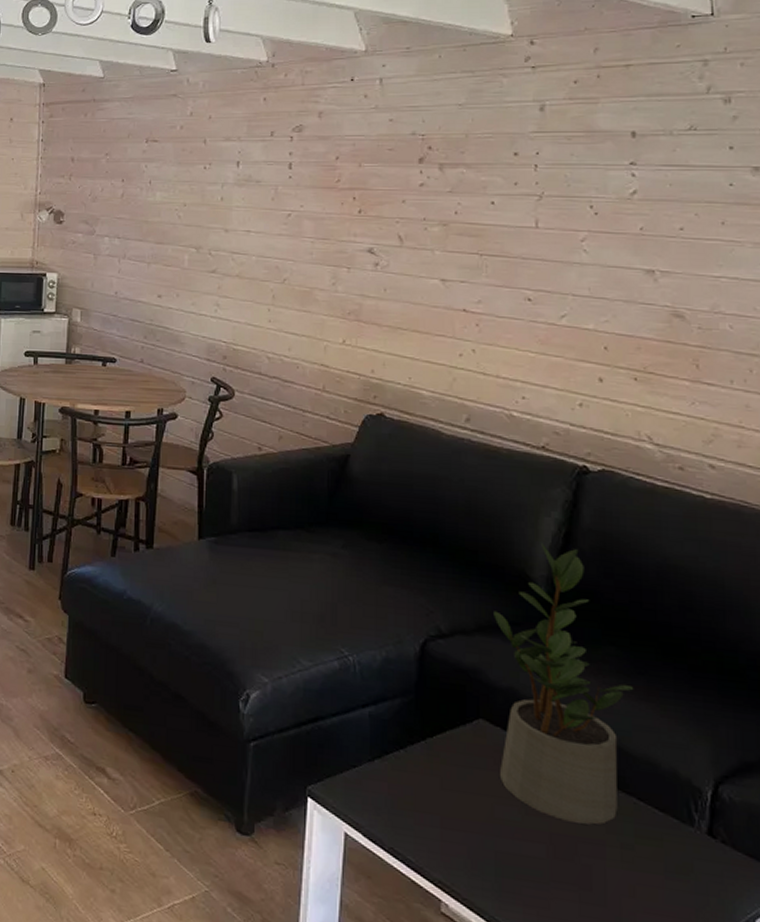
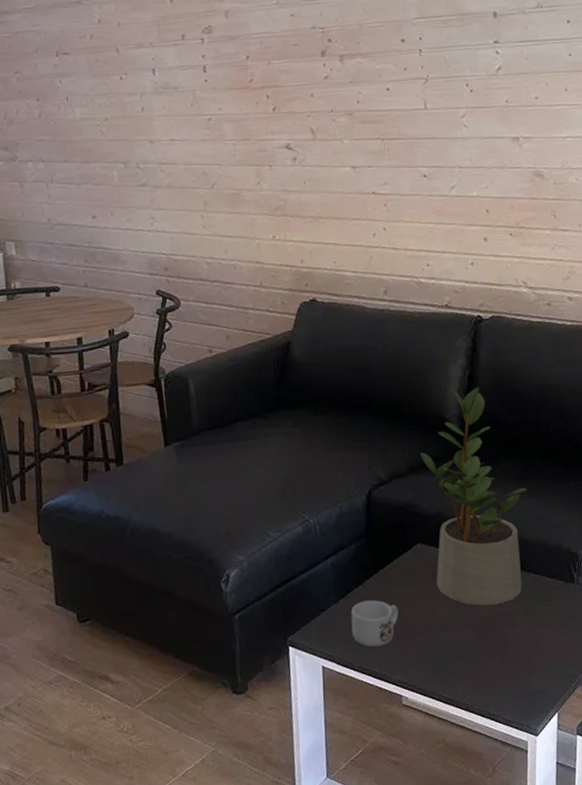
mug: none [386,768,447,831] -> present [351,599,399,647]

